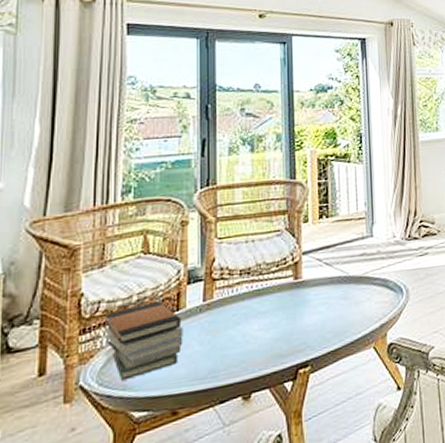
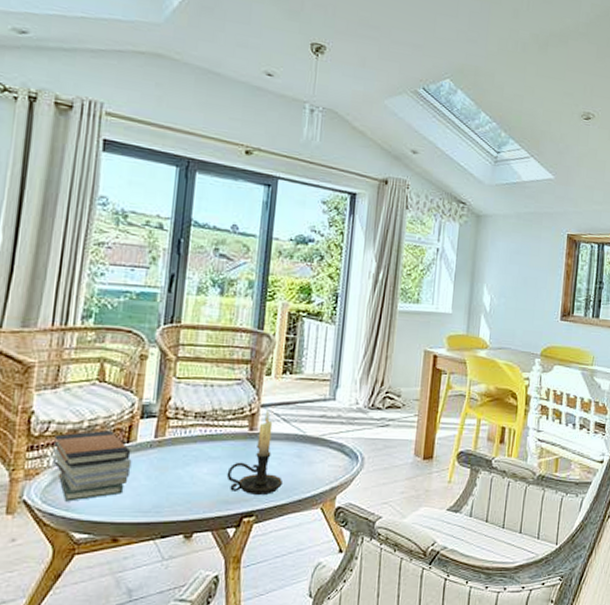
candle holder: none [277,256,334,345] -> present [226,410,284,495]

